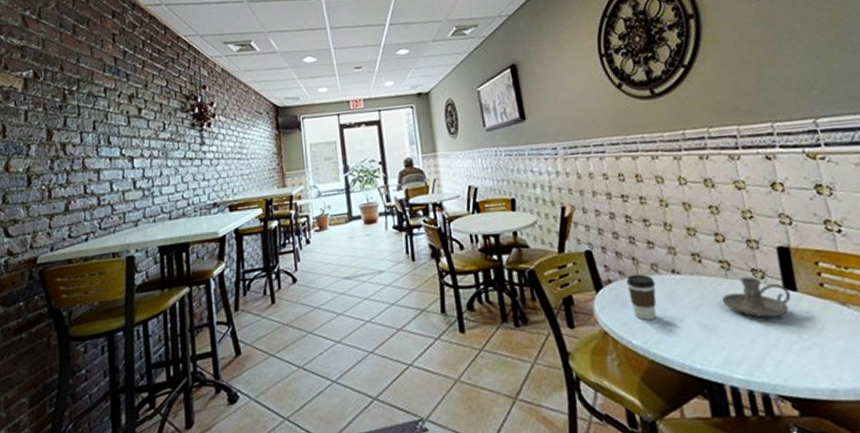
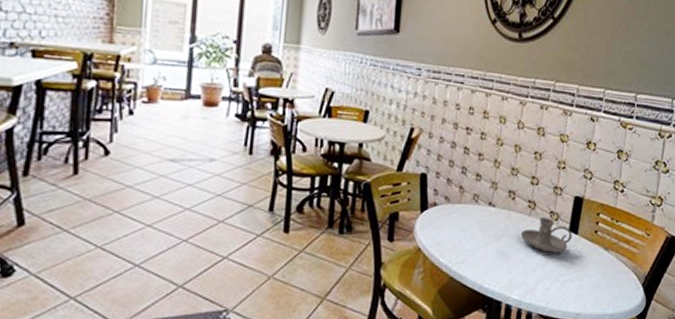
coffee cup: present [626,274,657,321] -> none [447,201,473,243]

